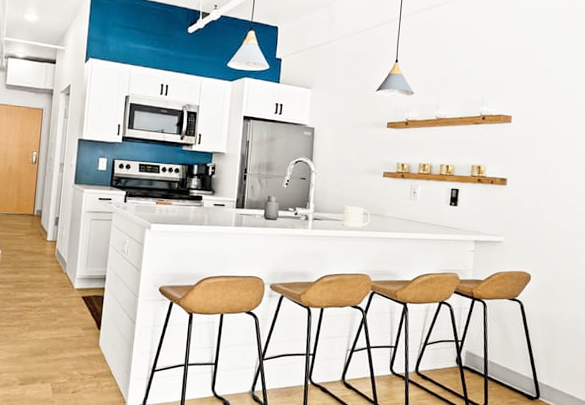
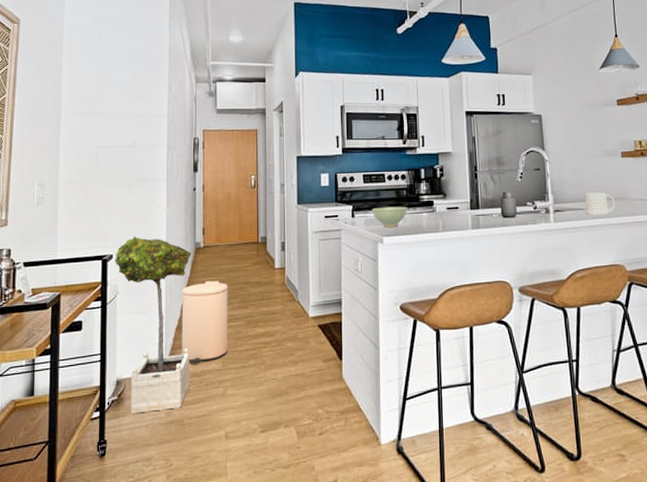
bowl: none [143,196,178,216] -> present [371,206,408,227]

